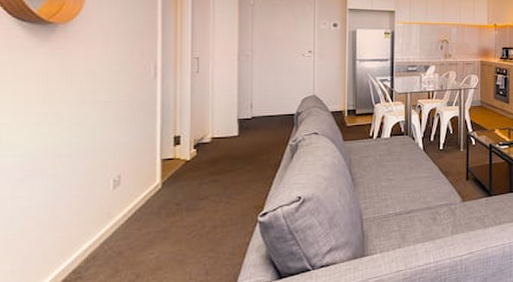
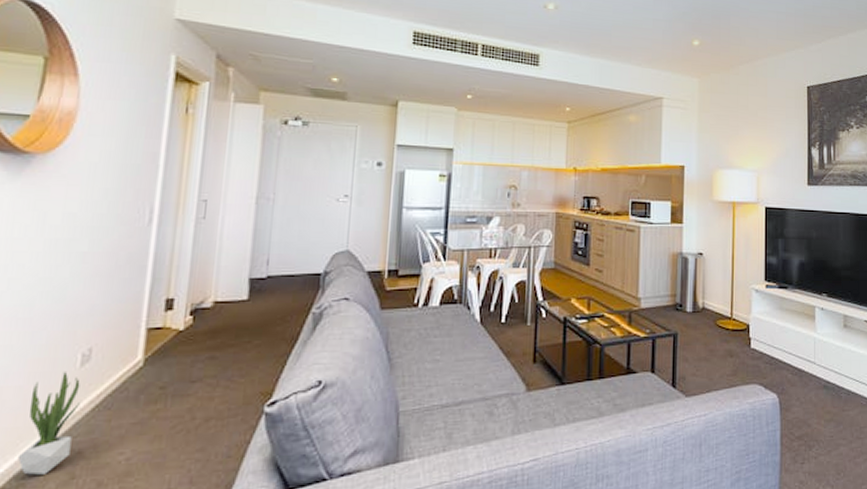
potted plant: none [74,193,117,270] -> present [18,371,82,475]

